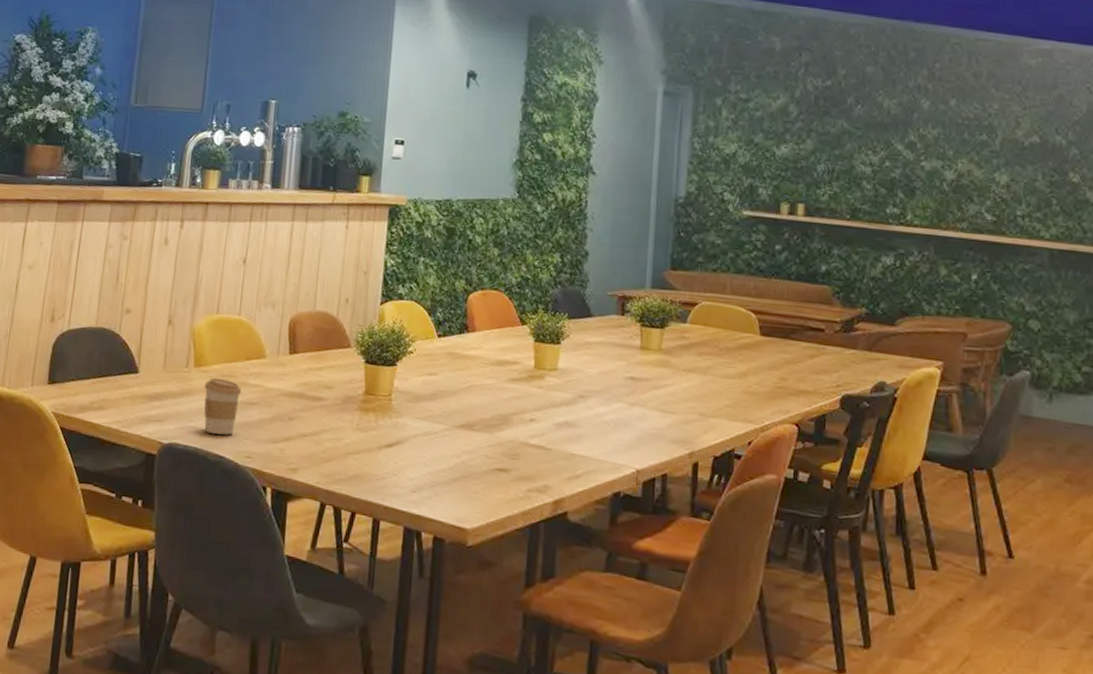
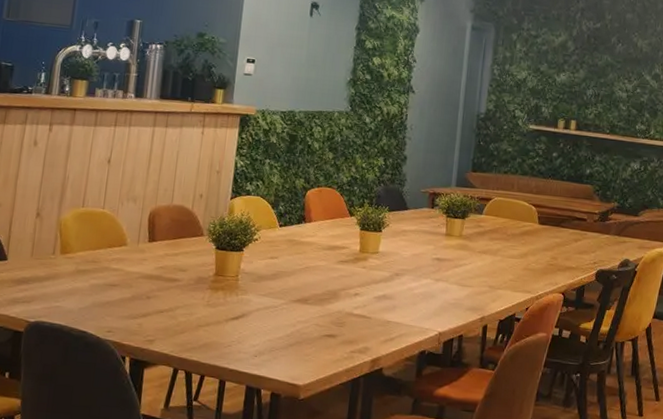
coffee cup: present [204,377,242,435] -> none [69,263,105,313]

